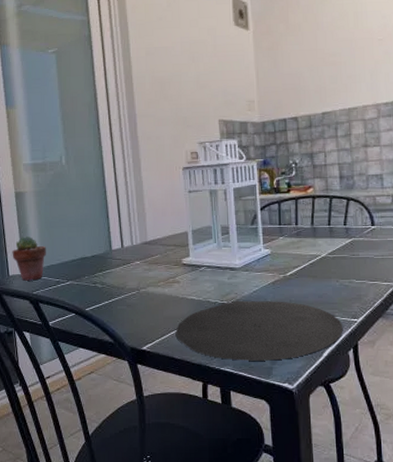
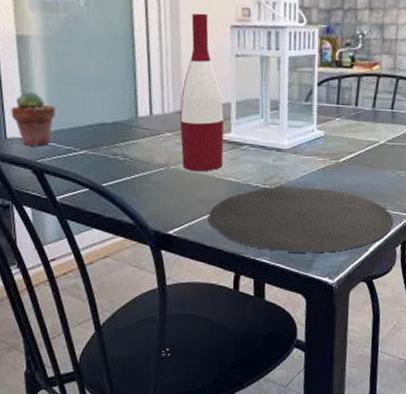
wine bottle: none [146,160,185,293] -> present [180,13,224,172]

